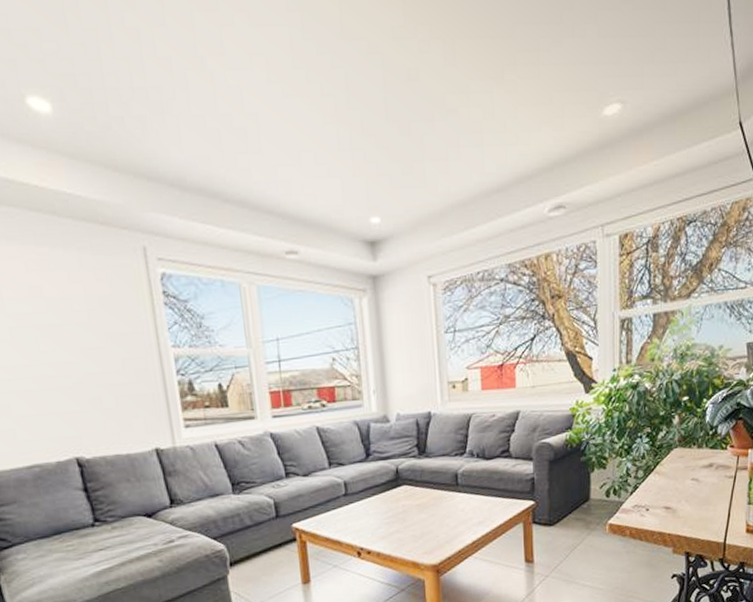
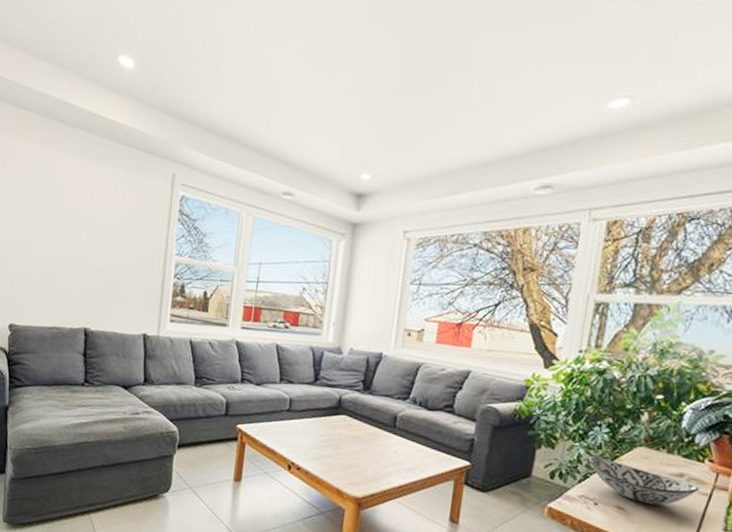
decorative bowl: none [635,465,726,499] -> present [588,455,700,505]

